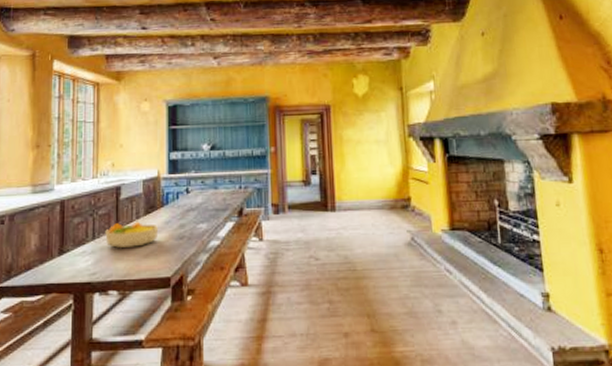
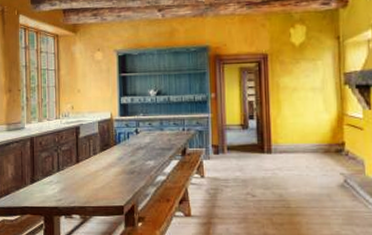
fruit bowl: present [105,221,159,249] -> none [68,157,113,180]

